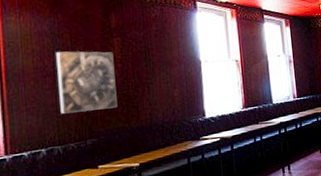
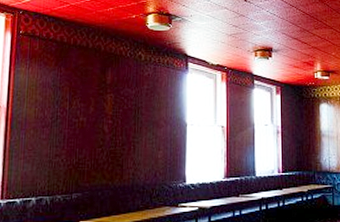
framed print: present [56,51,117,114] -> none [53,103,106,165]

